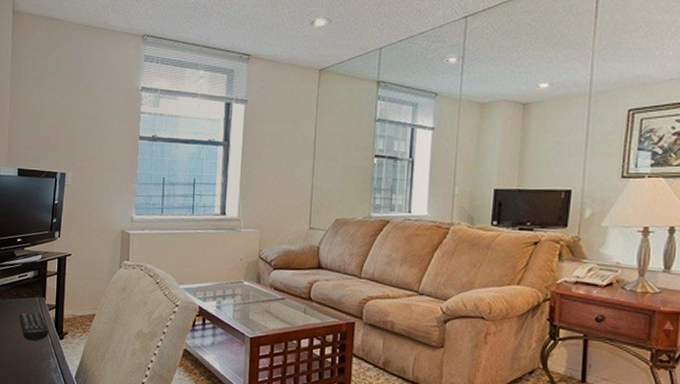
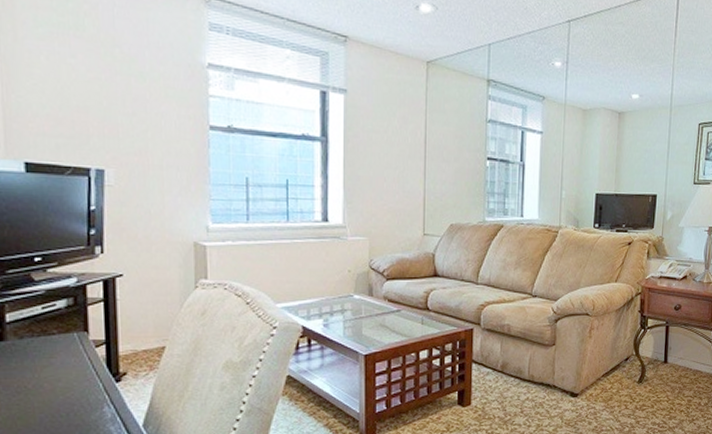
remote control: present [19,312,49,341] -> none [48,352,98,389]

